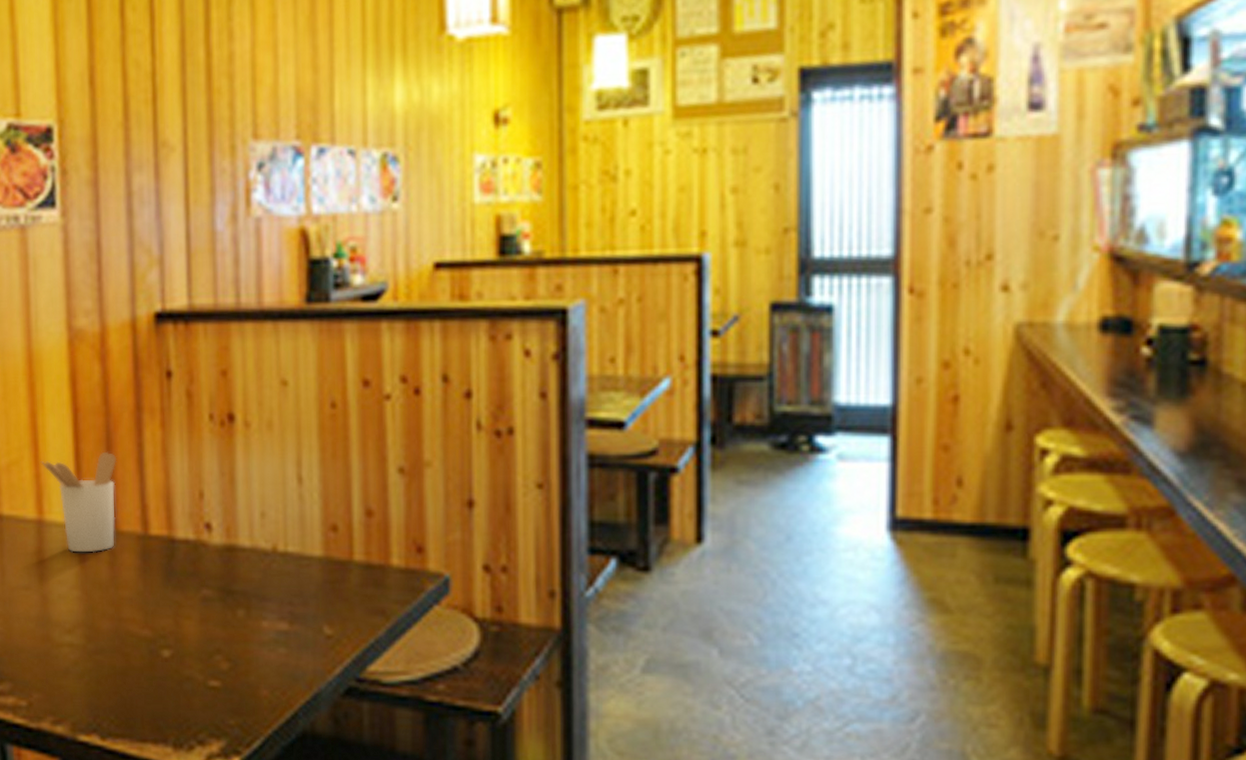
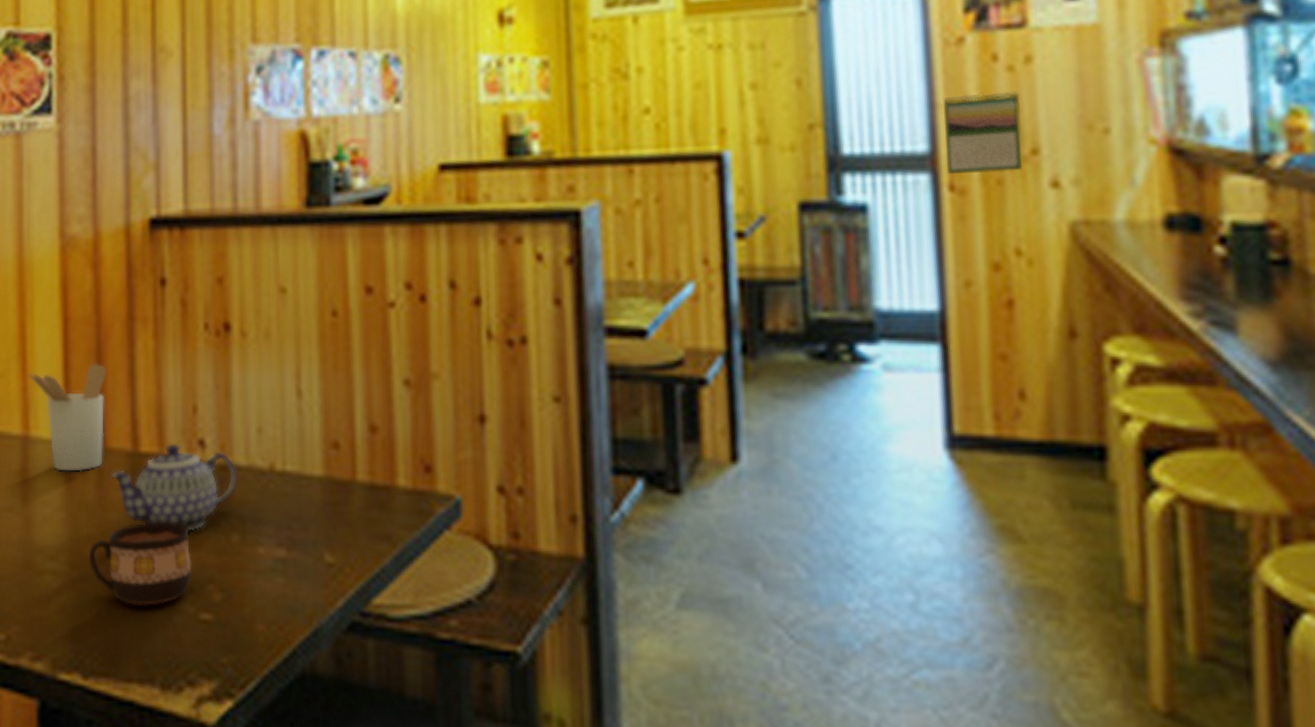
cup: none [104,599,200,674] -> present [89,522,191,605]
teapot: none [121,526,243,607] -> present [109,443,239,531]
calendar: none [908,198,981,278] -> present [944,91,1023,174]

